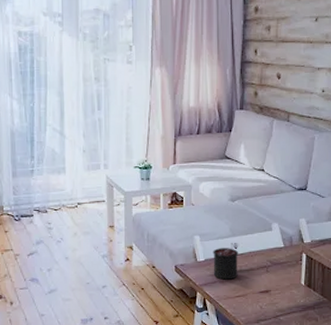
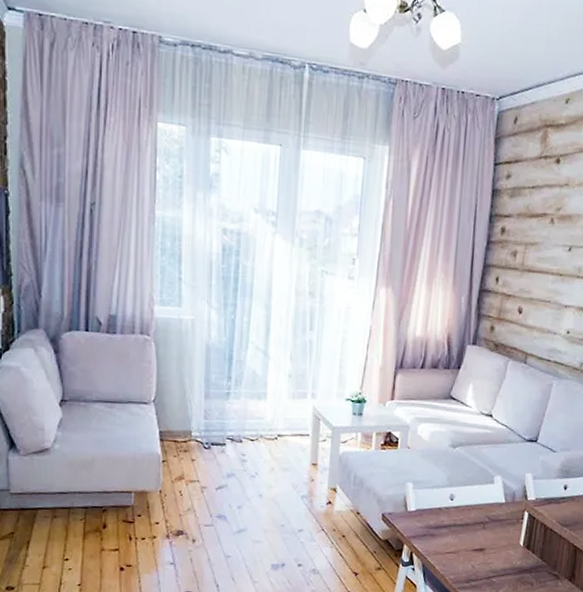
candle: present [213,243,239,280] -> none [424,494,455,534]

